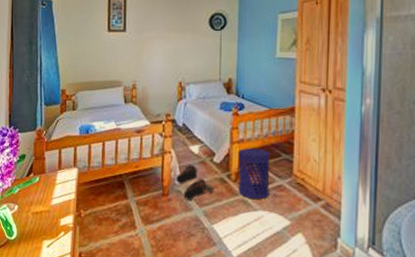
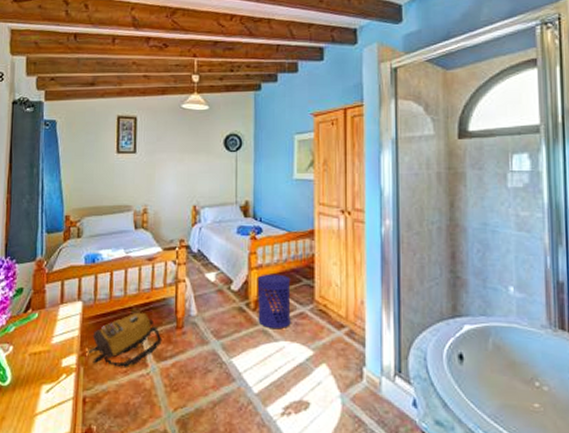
backpack: none [82,179,150,228] -> present [86,312,162,367]
boots: present [175,164,215,201] -> none [190,293,233,334]

